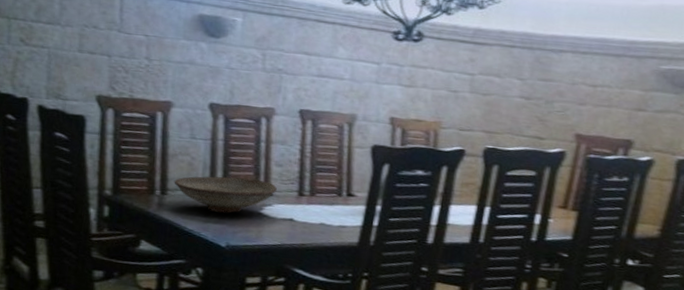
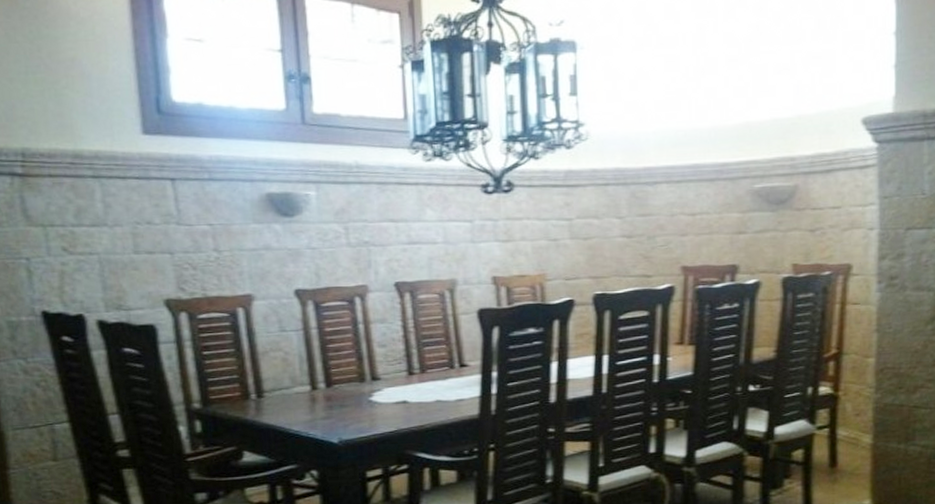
decorative bowl: present [174,176,277,214] -> none [269,365,384,408]

